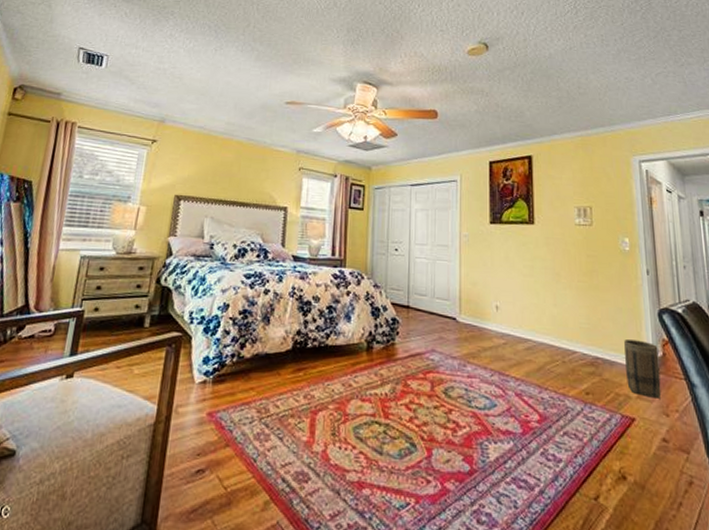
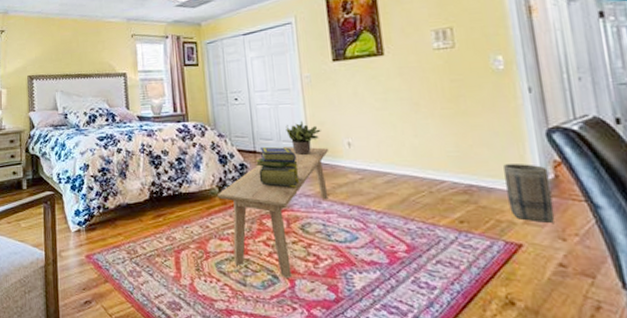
bench: none [365,304,479,447] -> present [218,147,329,278]
stack of books: none [407,302,448,348] -> present [255,146,300,188]
potted plant: none [440,279,473,314] -> present [285,120,321,155]

